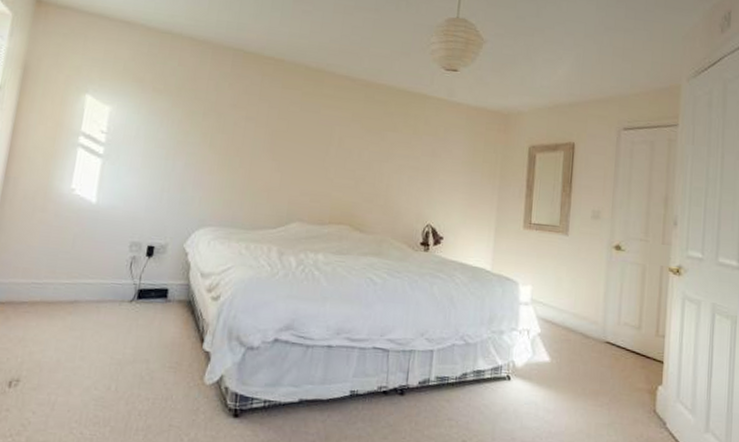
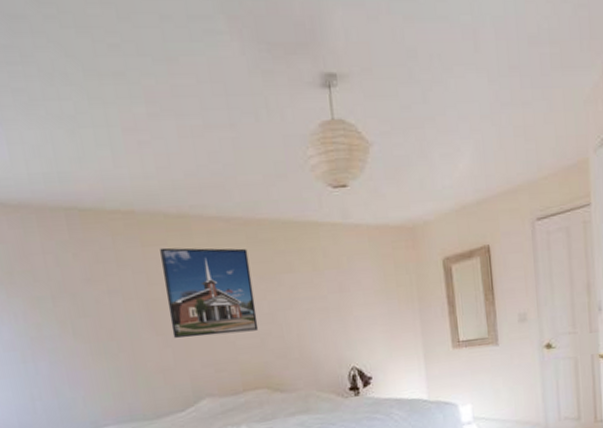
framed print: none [285,91,363,174] -> present [160,247,259,338]

